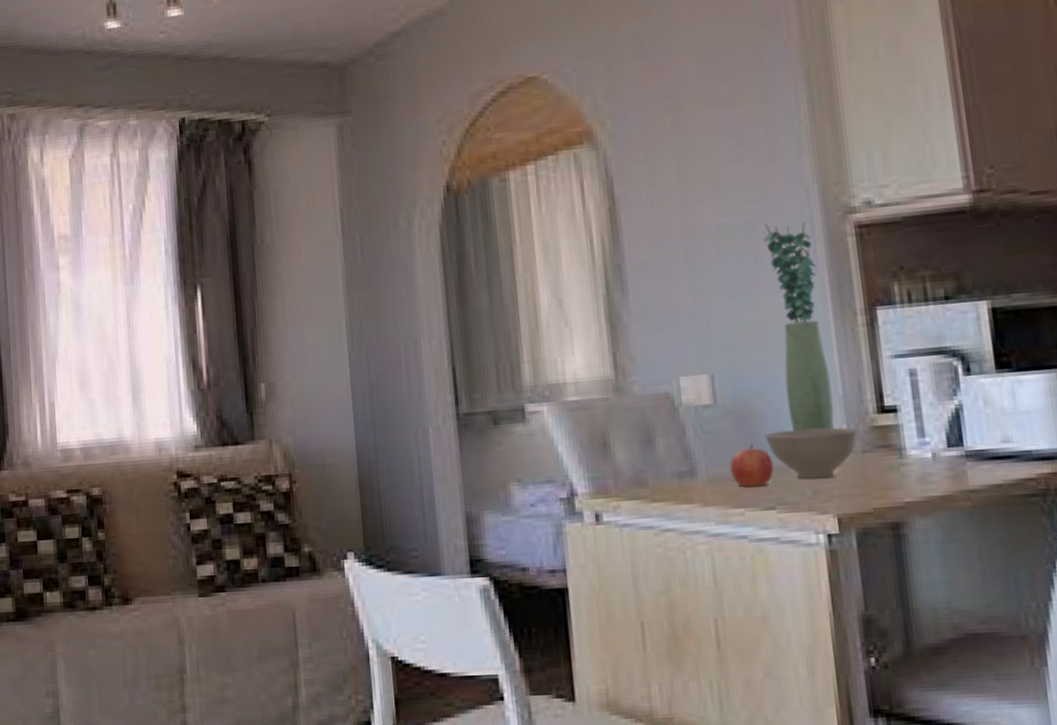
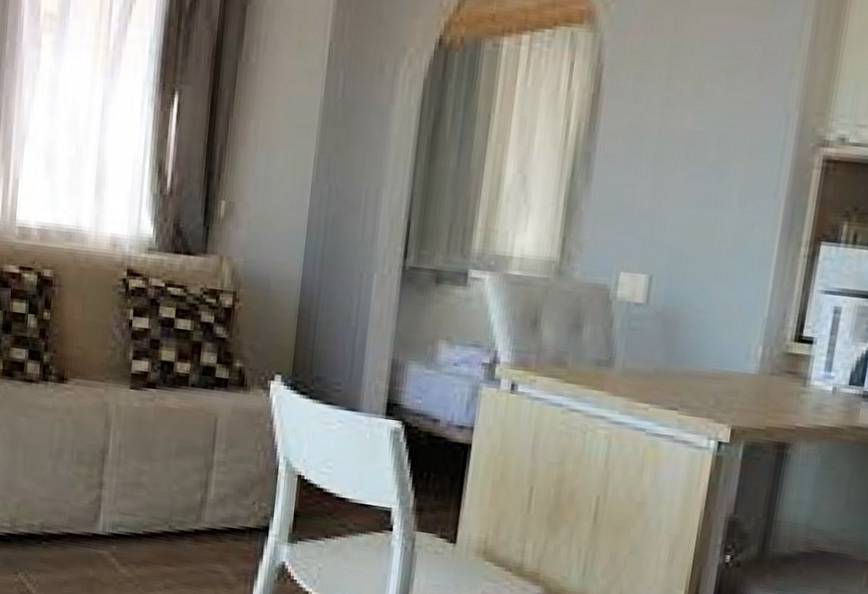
fruit: present [729,444,774,488] -> none [645,347,687,388]
vase: present [764,222,834,432] -> none [711,140,779,348]
bowl: present [764,427,859,480] -> none [684,340,773,392]

